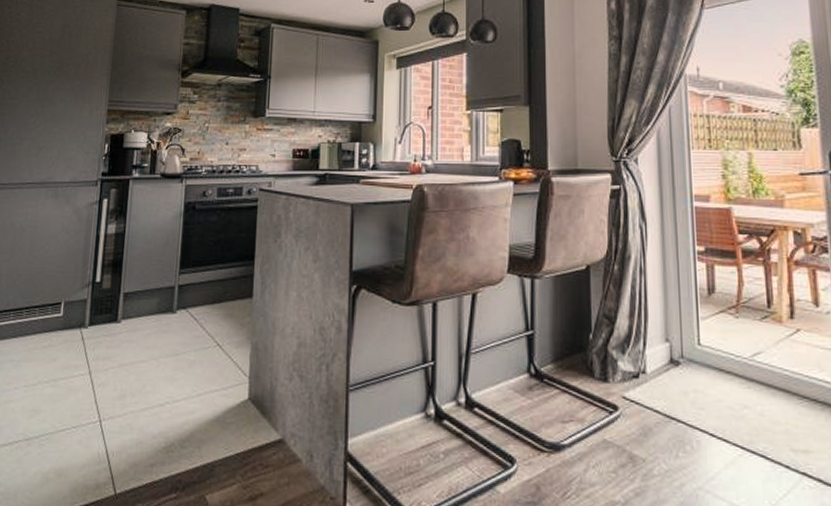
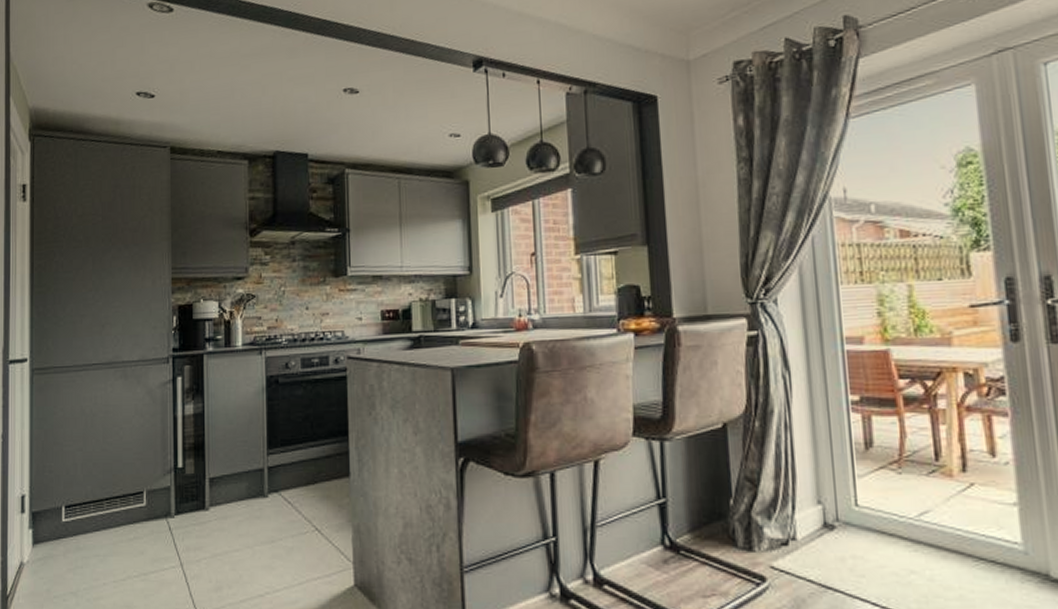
kettle: present [159,143,185,179] -> none [233,311,263,352]

